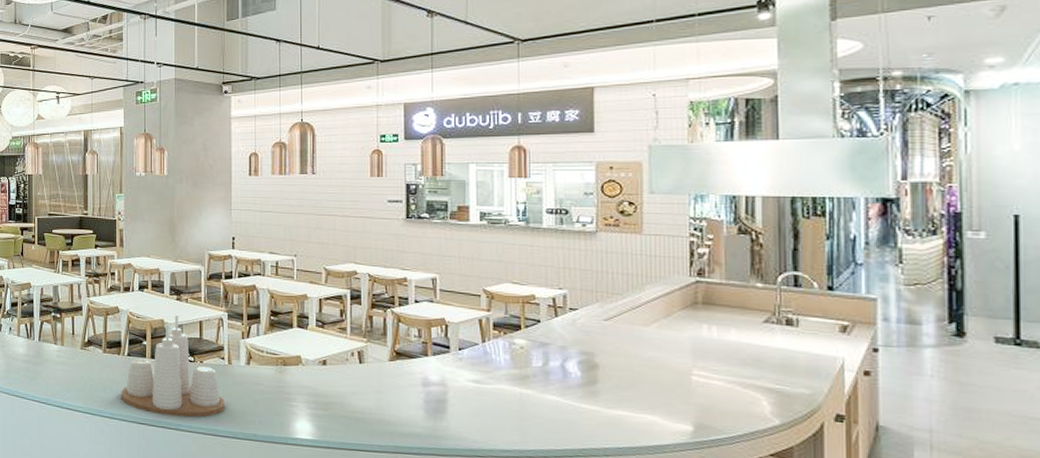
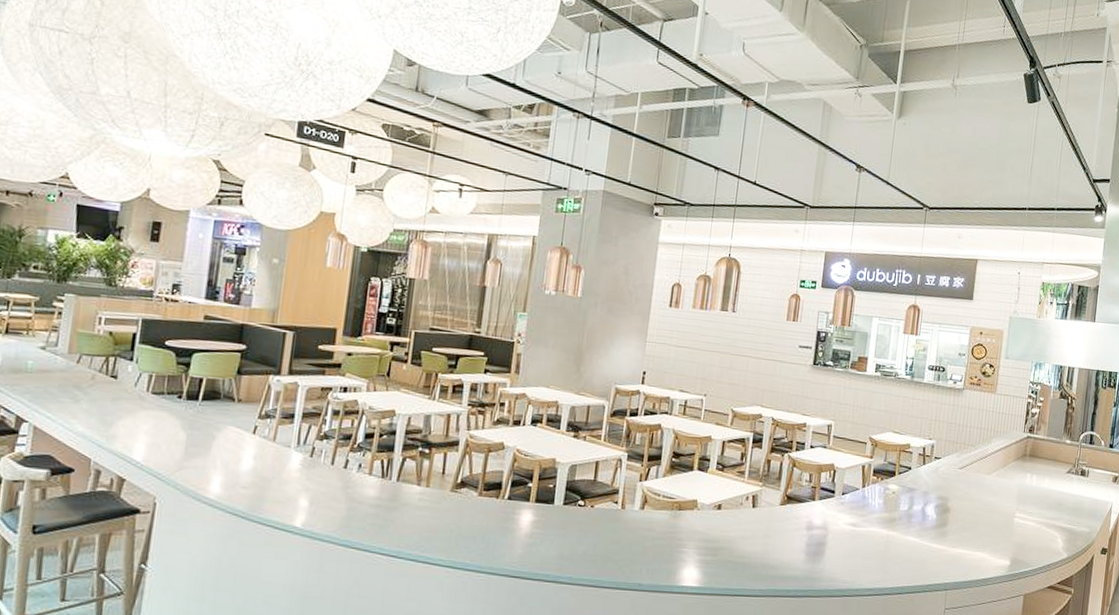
condiment set: present [121,315,225,417] -> none [494,454,612,568]

